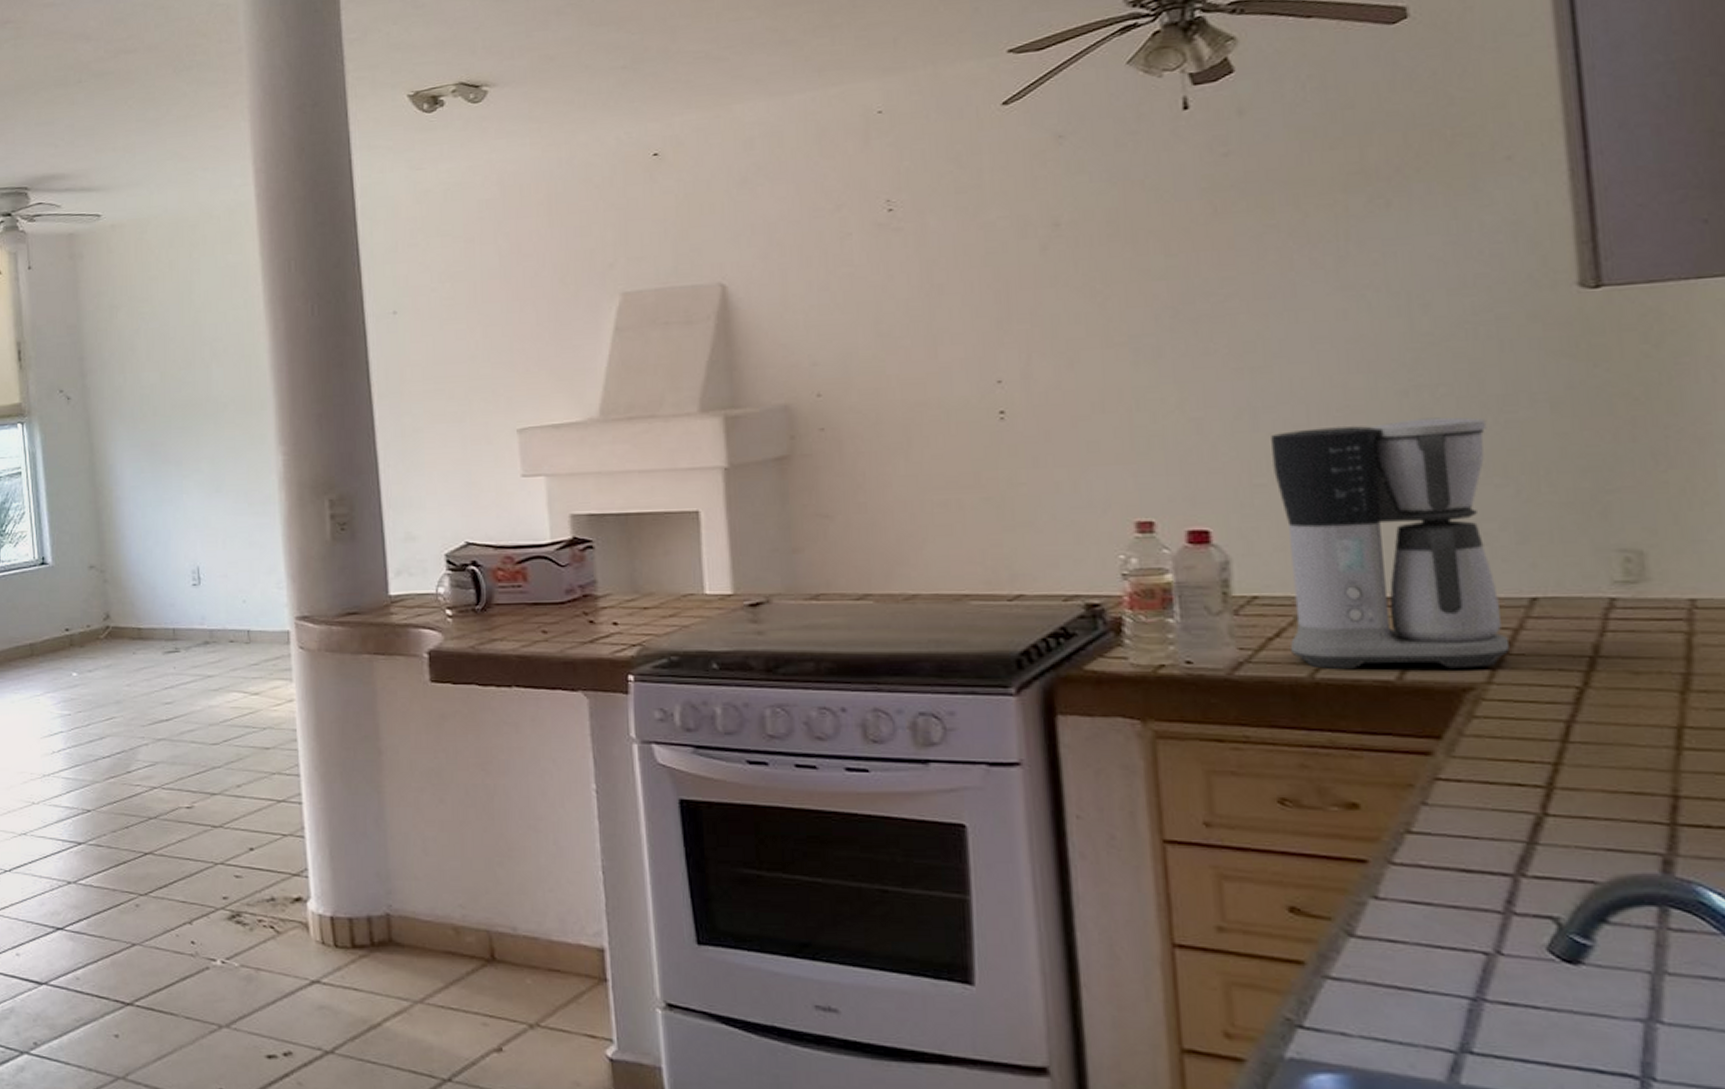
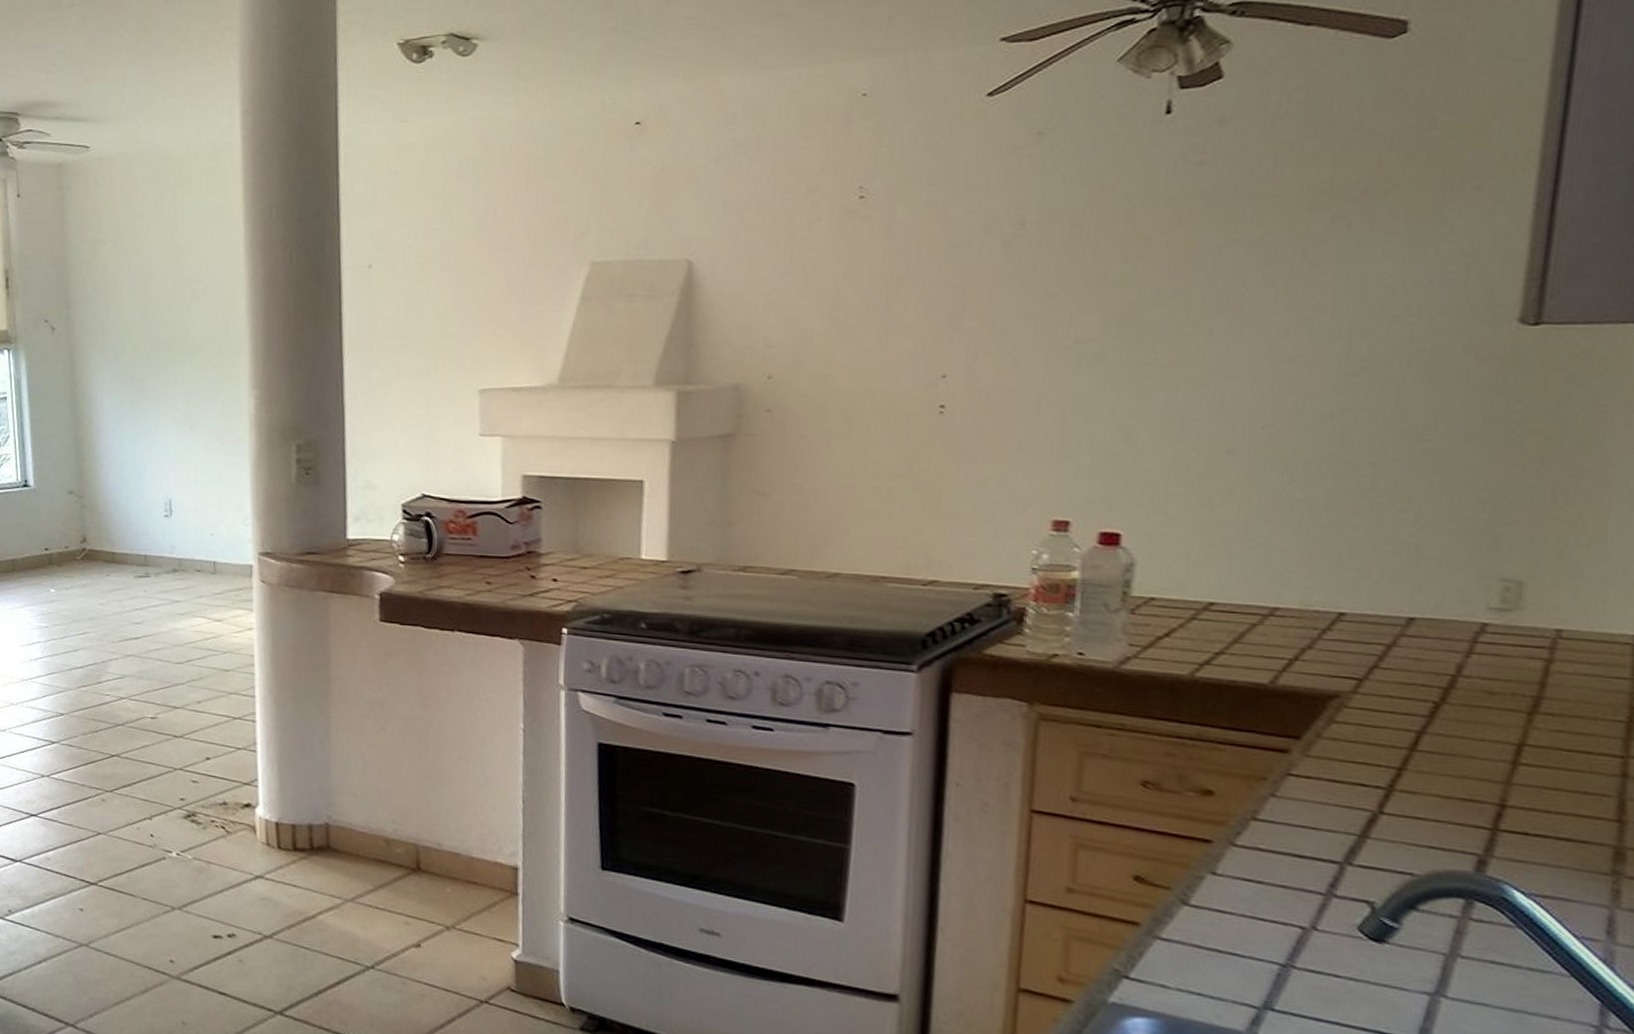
coffee maker: present [1271,417,1509,669] -> none [1177,441,1402,678]

